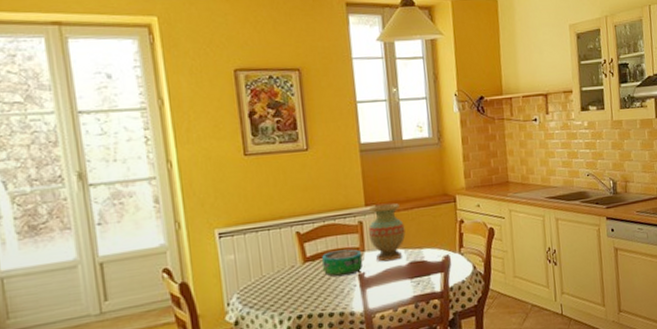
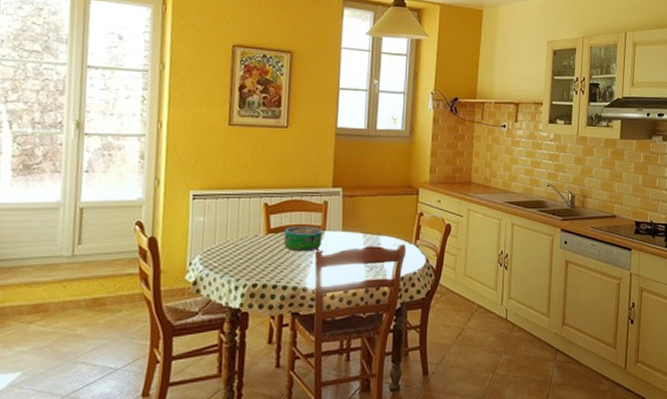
vase: present [367,203,406,262] -> none [331,187,367,243]

